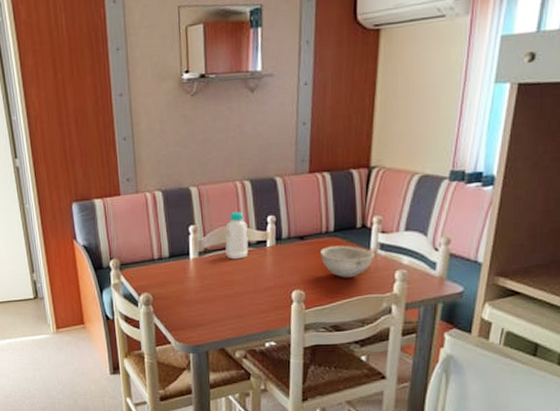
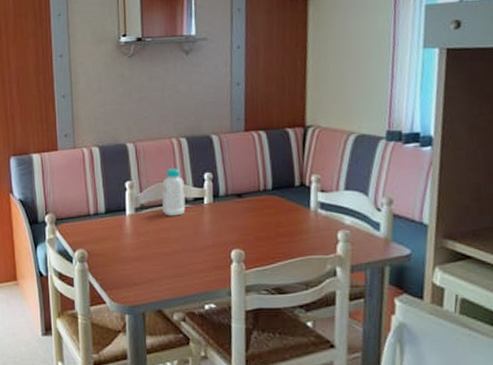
bowl: present [319,245,375,278] -> none [258,203,316,238]

